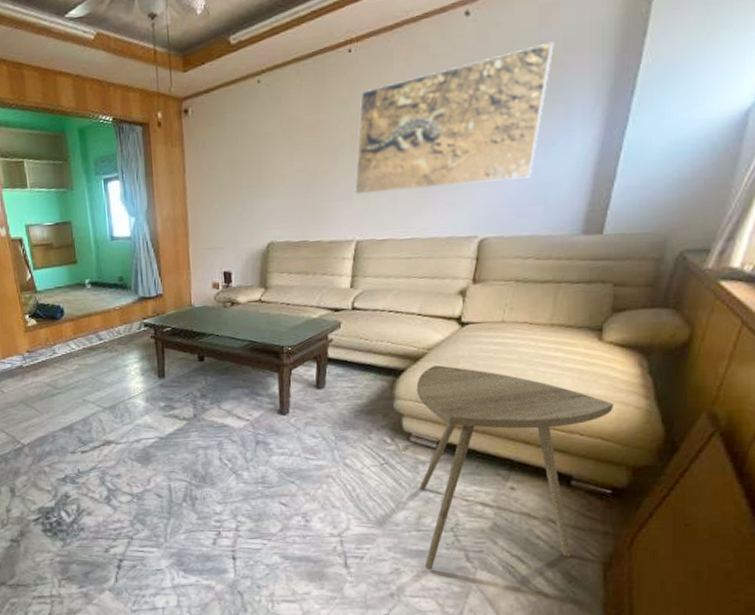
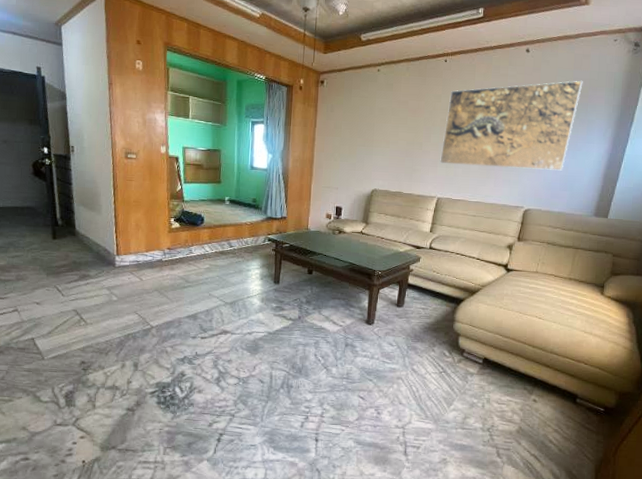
side table: present [416,365,615,570] -> none [465,299,609,462]

